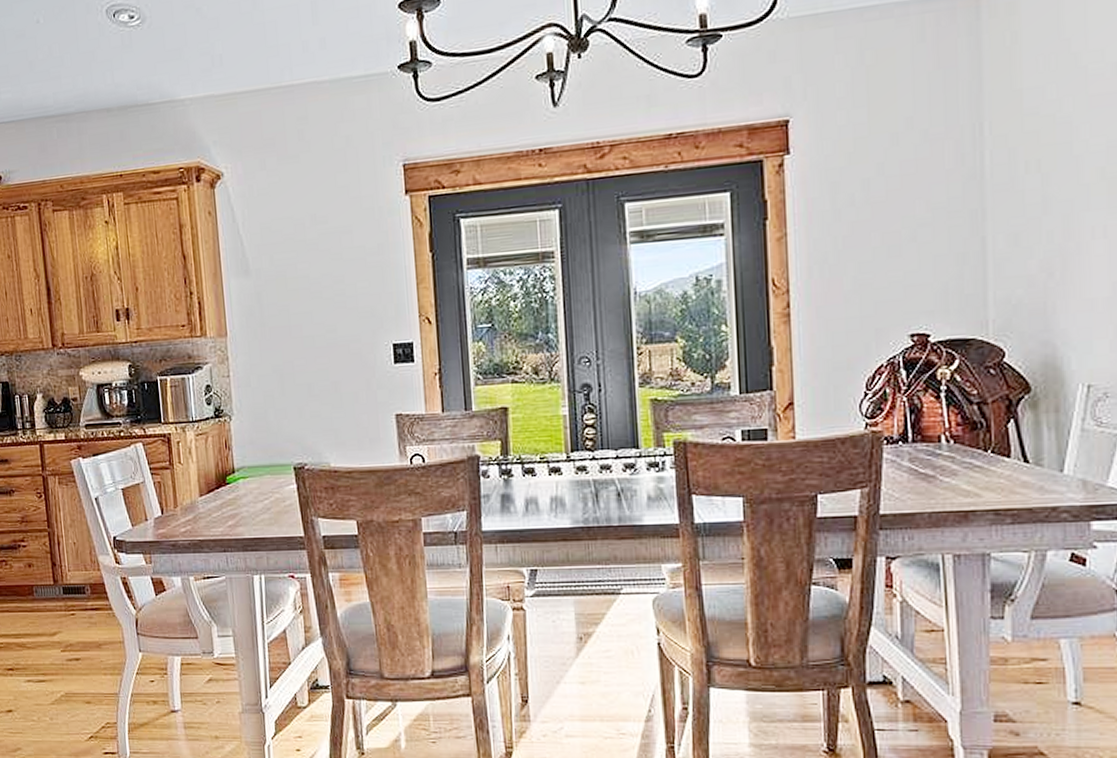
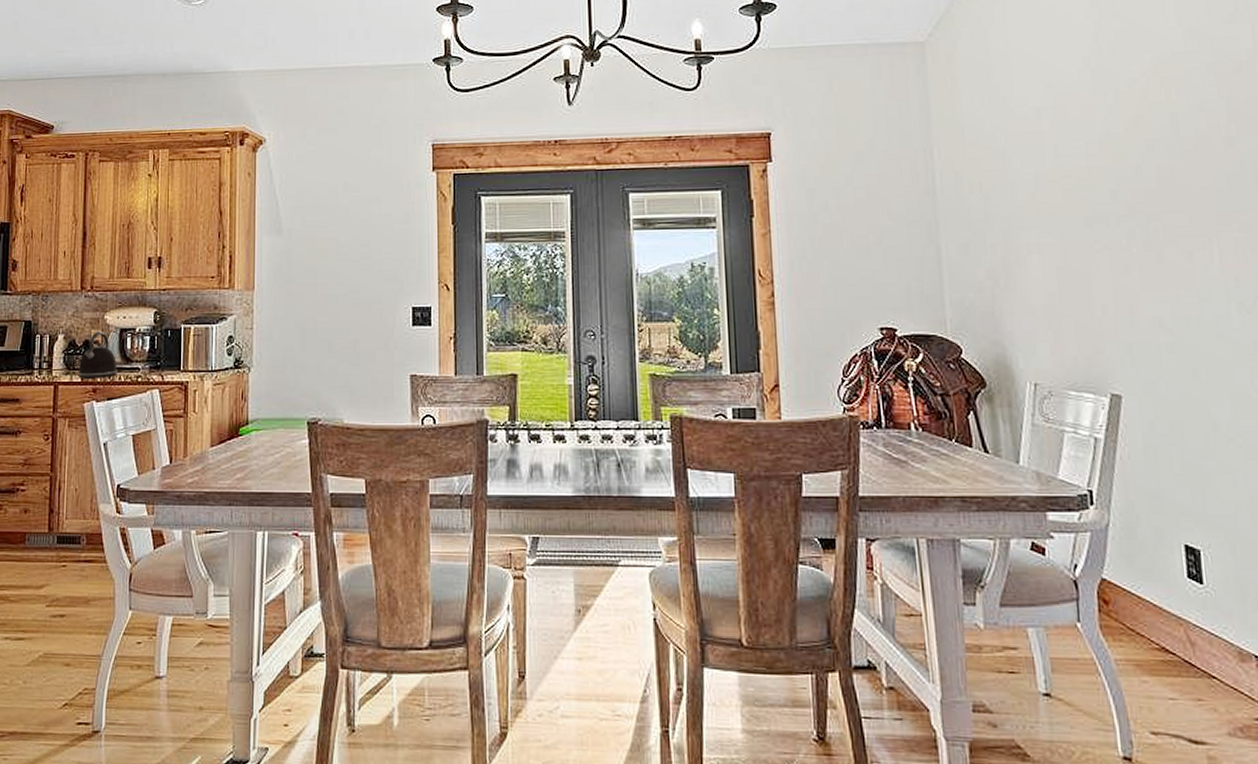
kettle: none [61,388,100,437] -> present [78,331,117,379]

